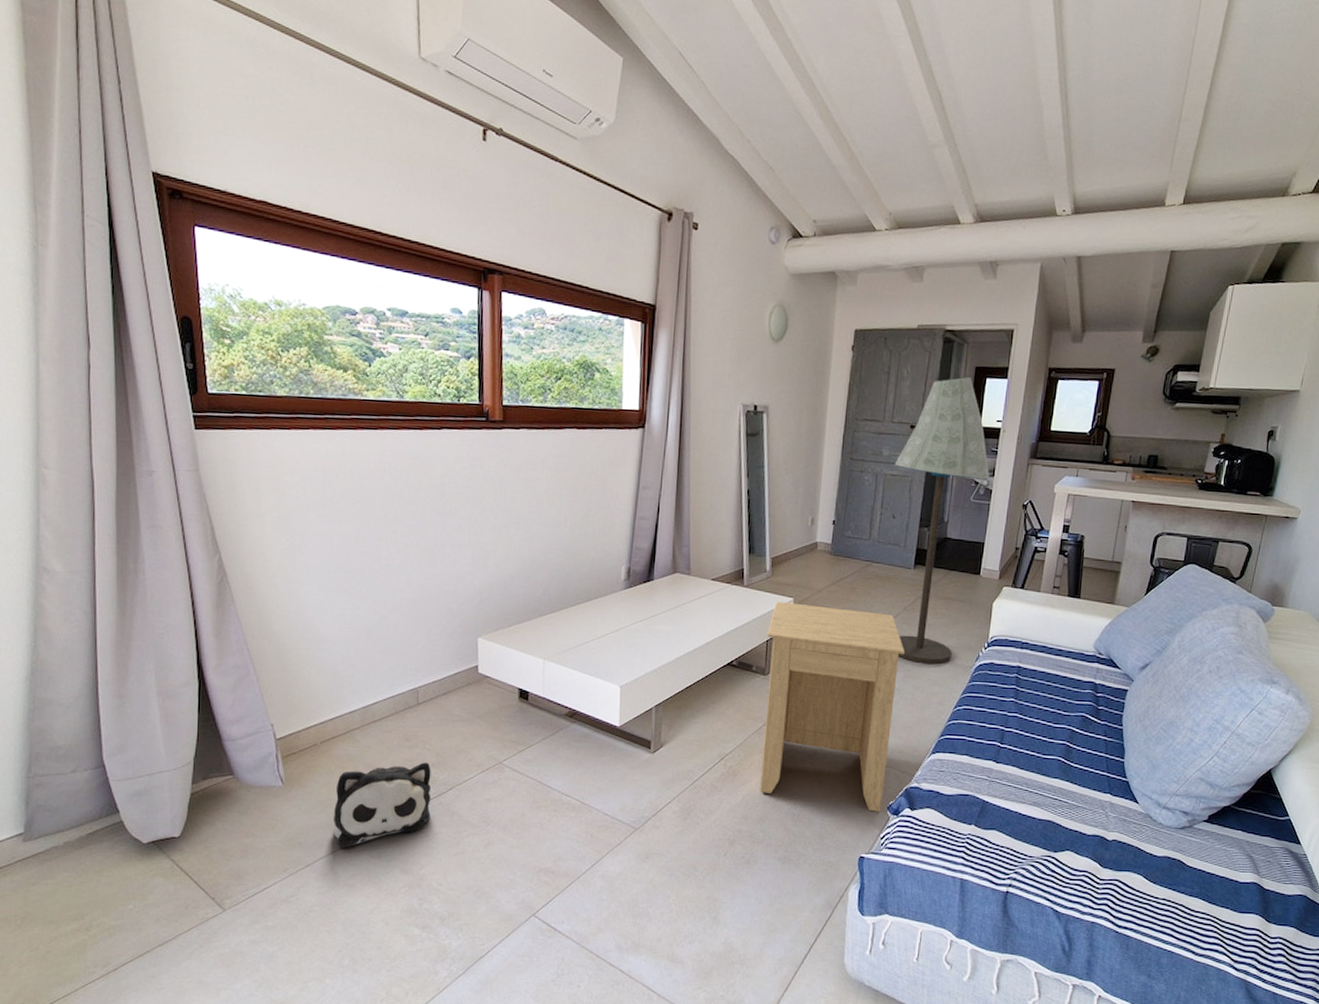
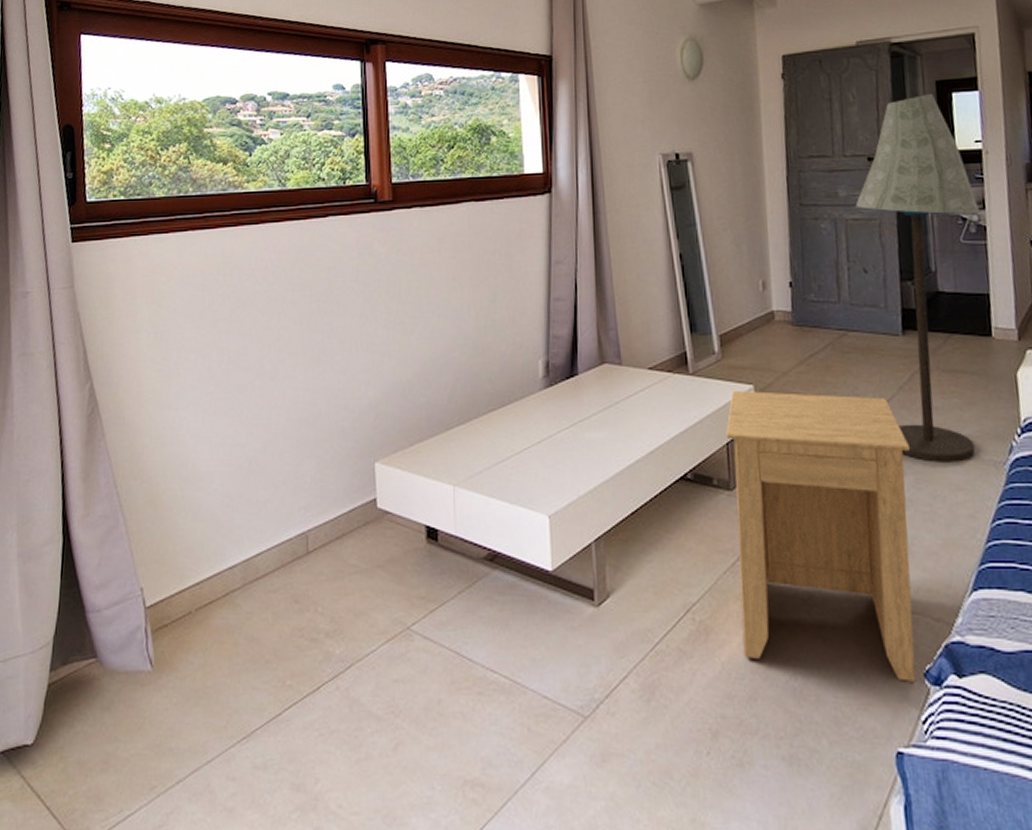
plush toy: present [334,762,431,848] -> none [210,631,326,755]

